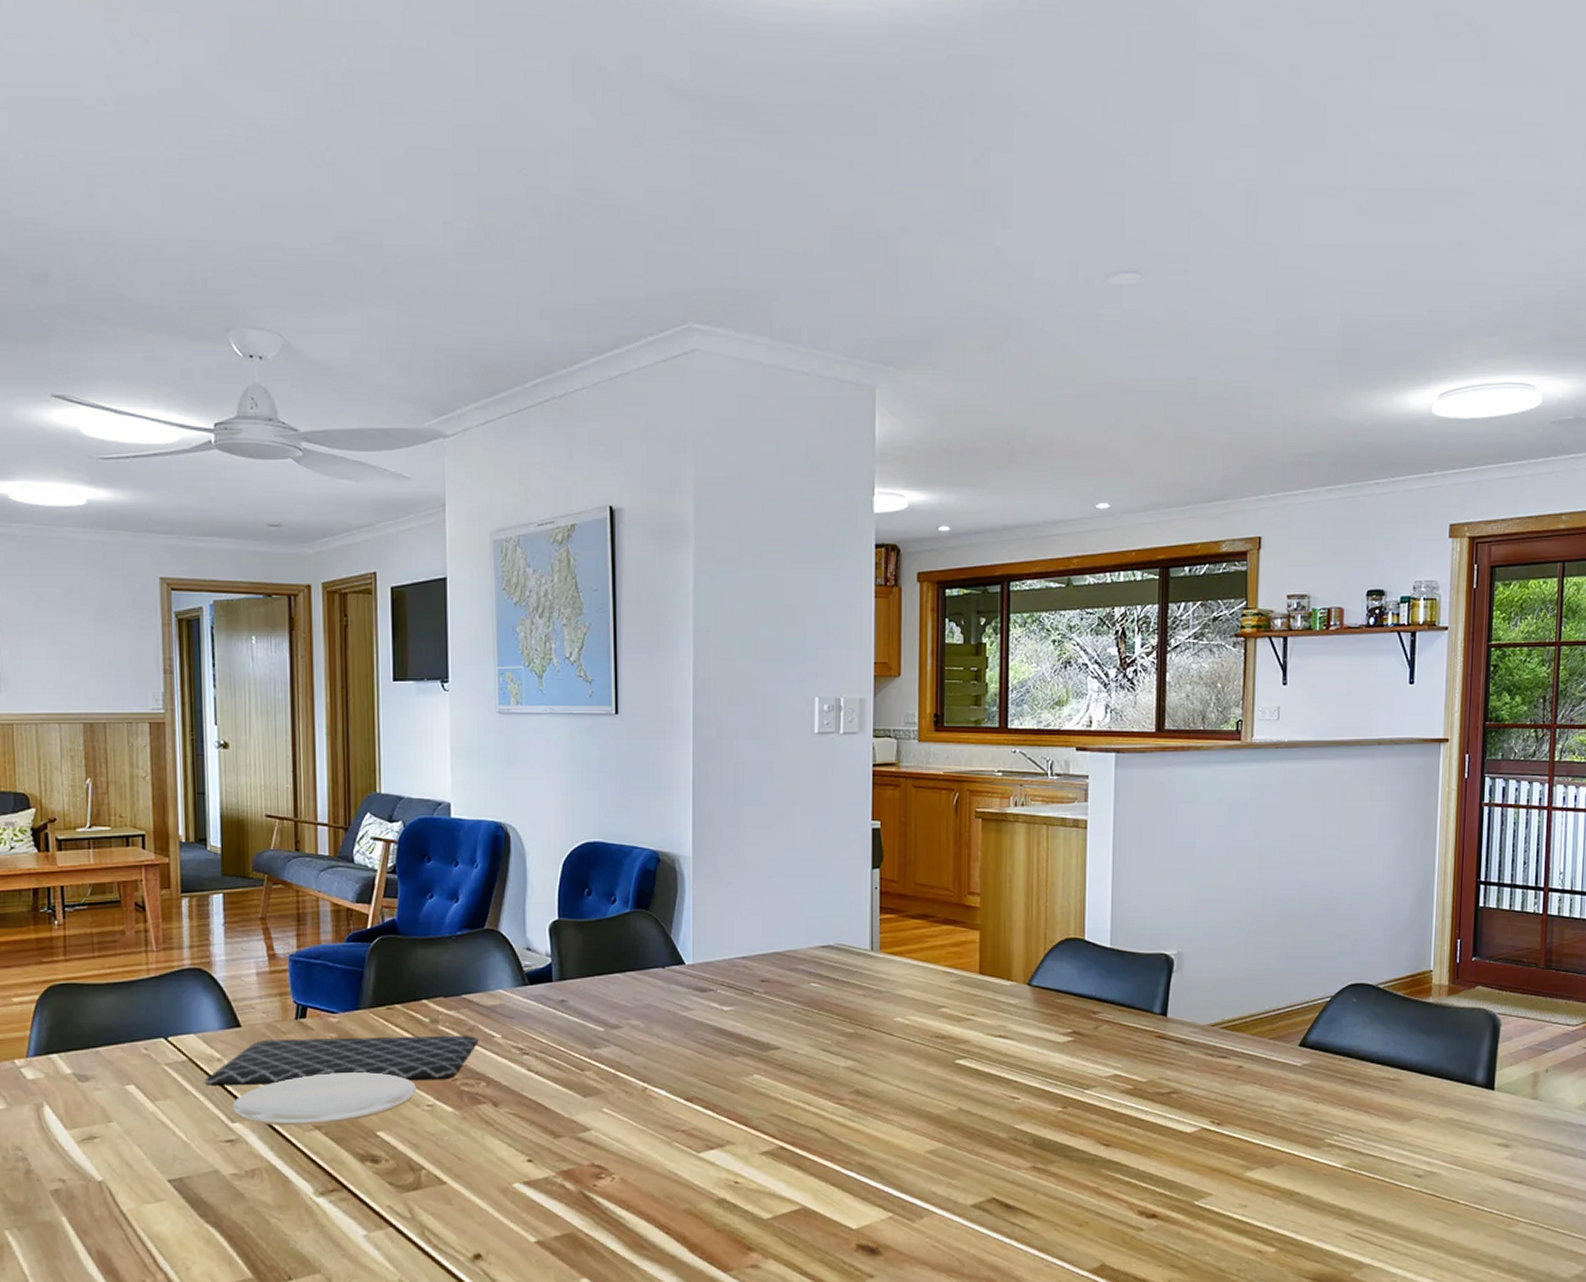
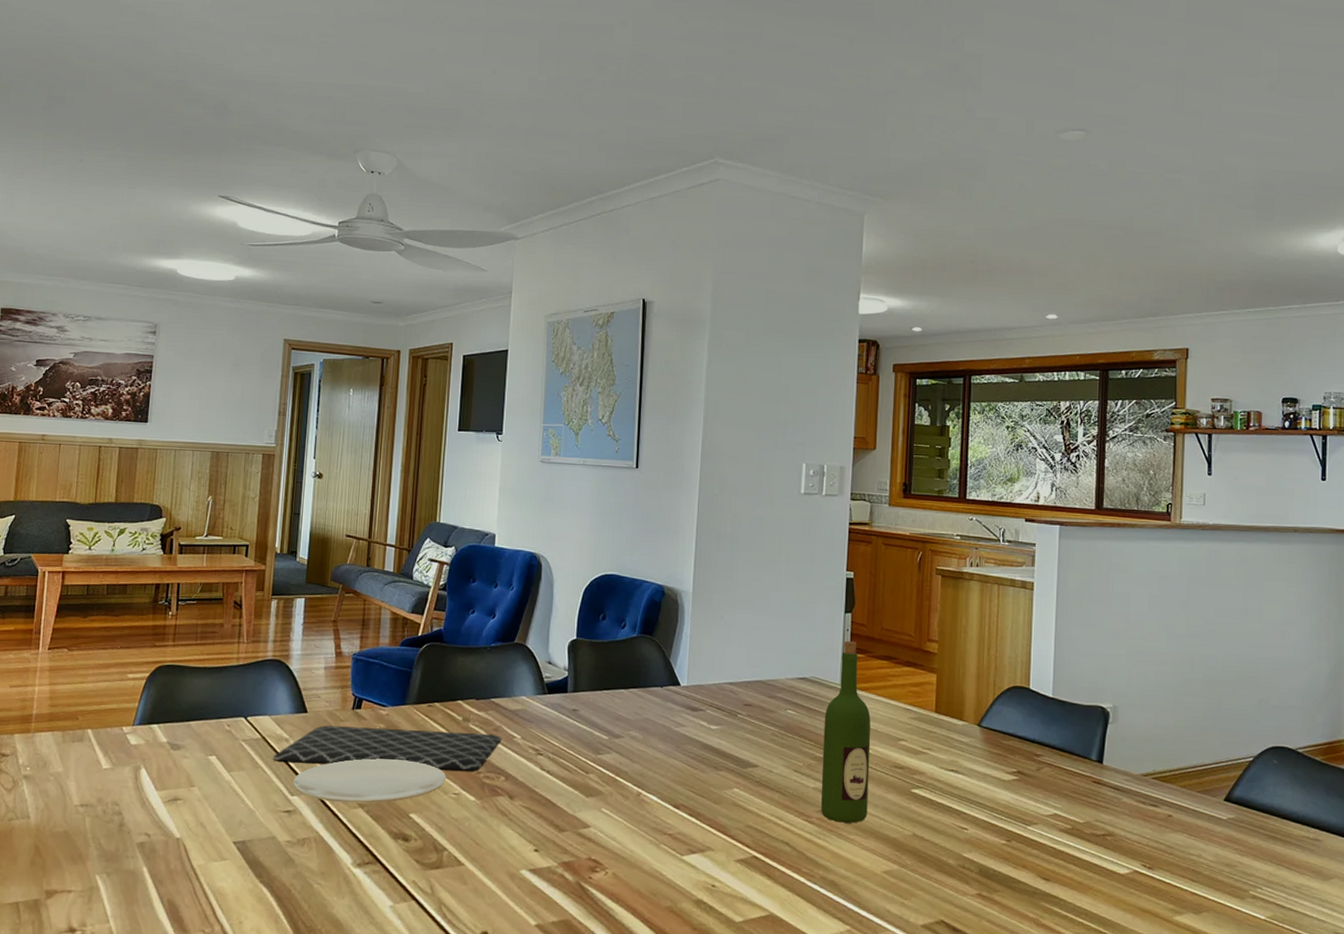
wine bottle: none [853,900,908,1102] -> present [821,640,871,823]

